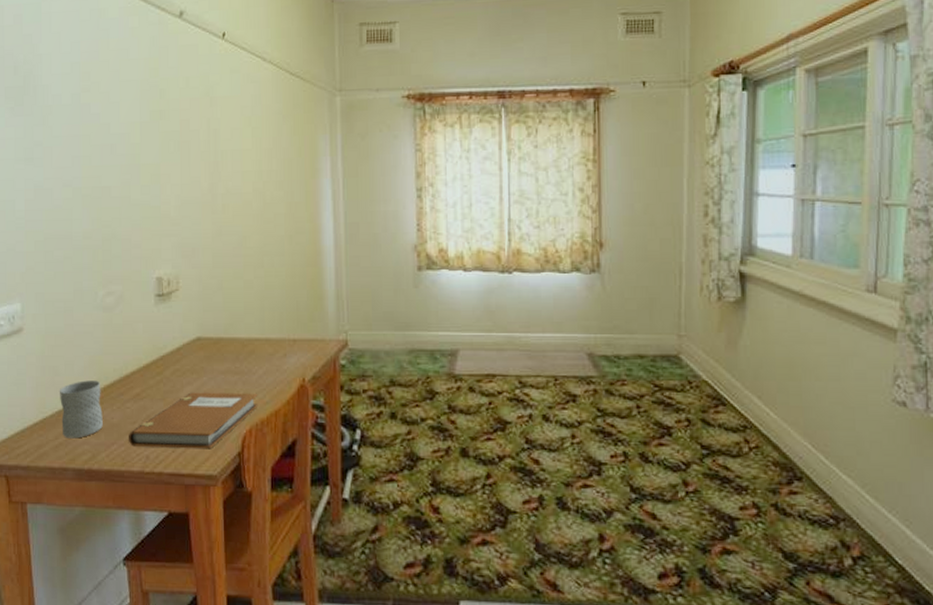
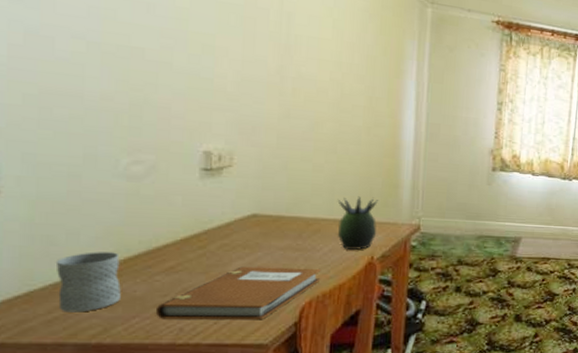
succulent plant: none [267,312,306,371] -> present [337,196,379,250]

